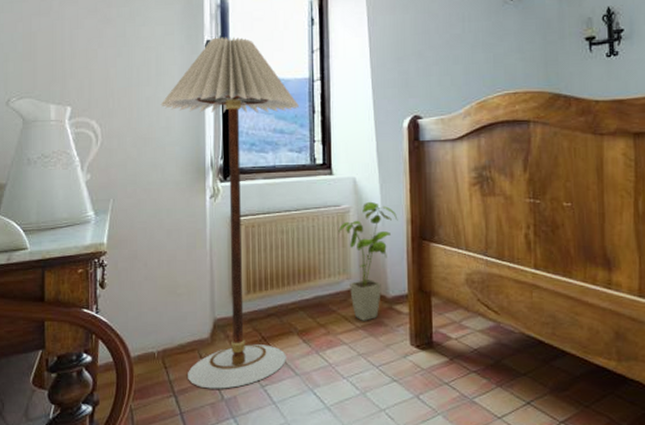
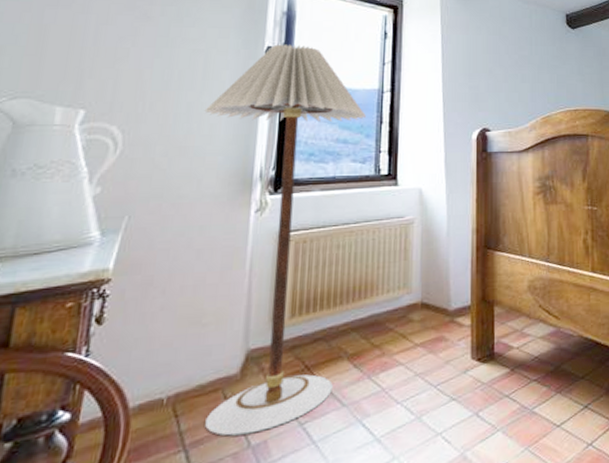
house plant: present [338,201,398,321] -> none [400,212,464,338]

